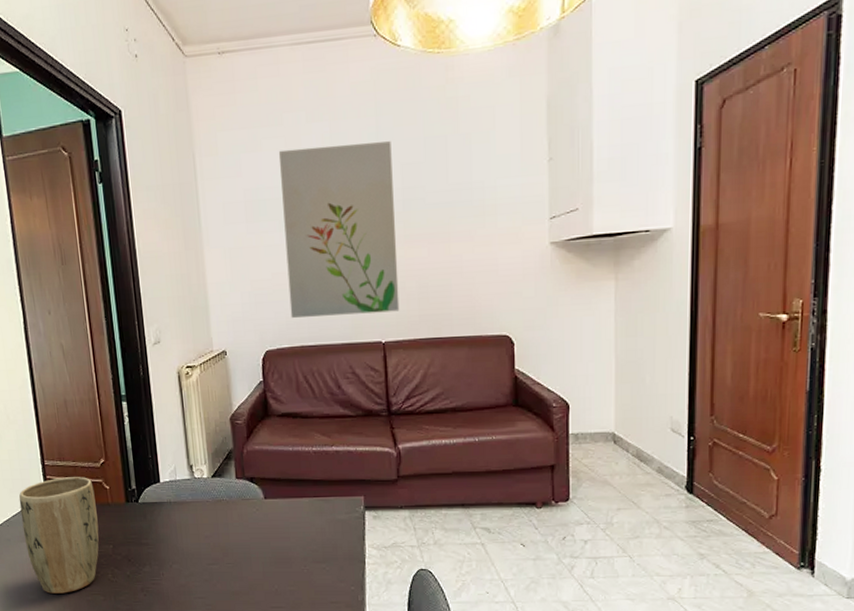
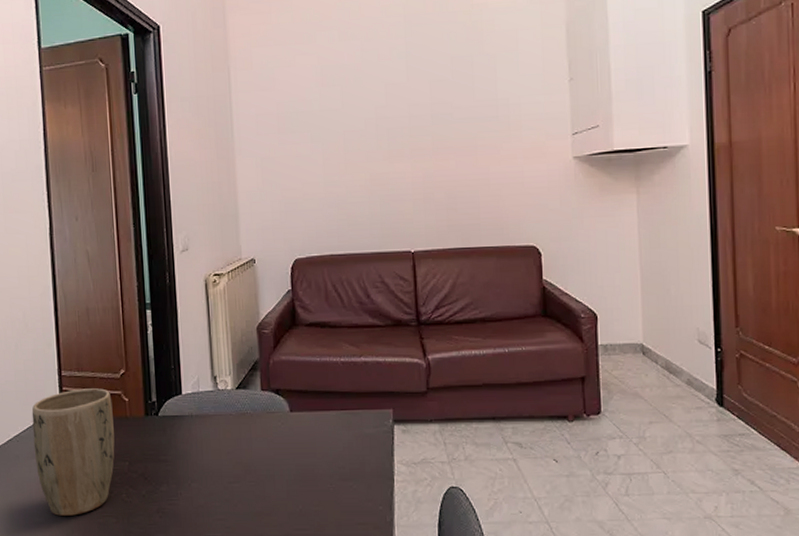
wall art: present [278,141,400,318] -> none [311,60,429,227]

